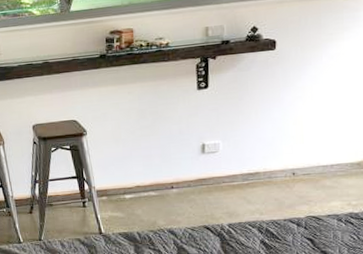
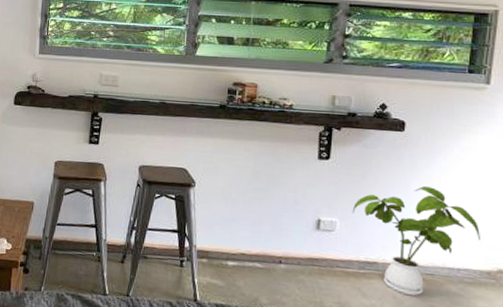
house plant: none [232,97,350,196] -> present [352,186,480,297]

